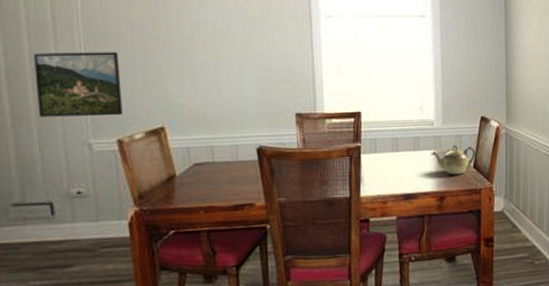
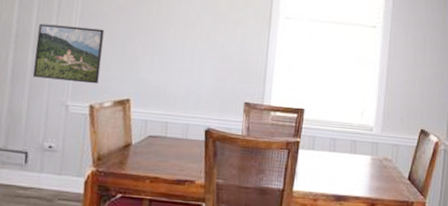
teapot: present [431,145,476,175] -> none [367,154,412,184]

